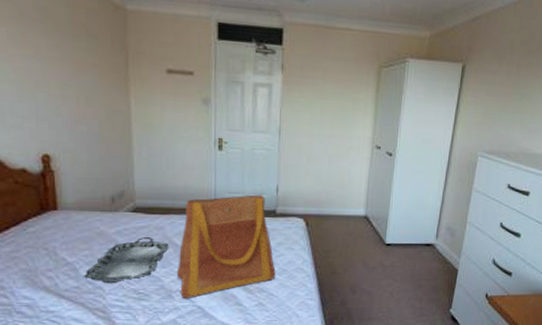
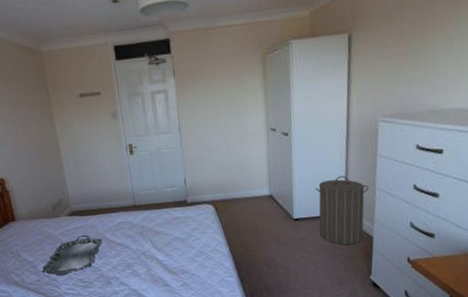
tote bag: present [176,194,276,298] -> none [110,188,195,284]
laundry hamper: none [409,205,461,275] -> present [315,175,368,245]

